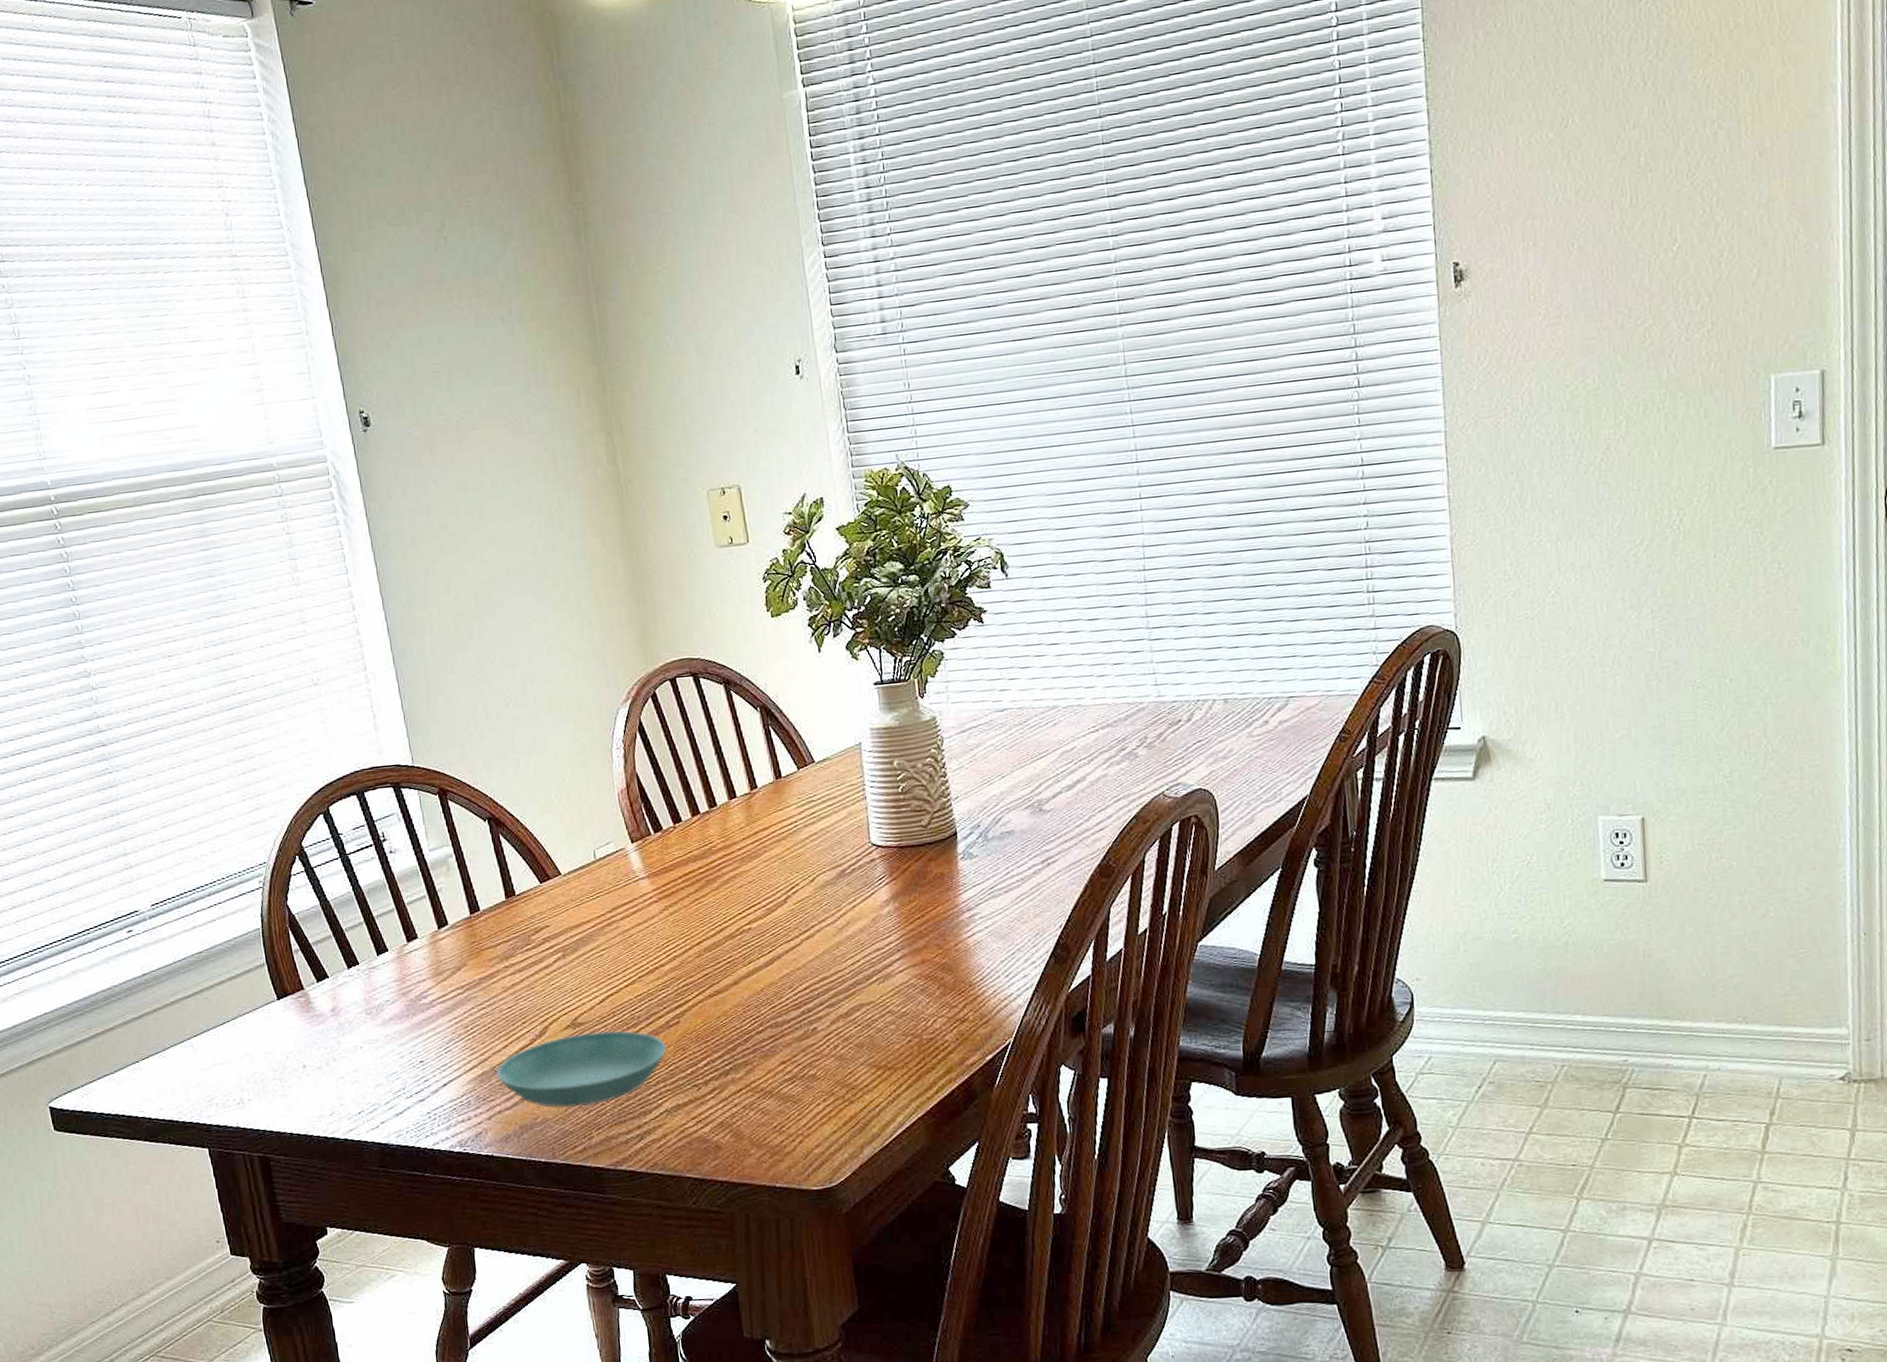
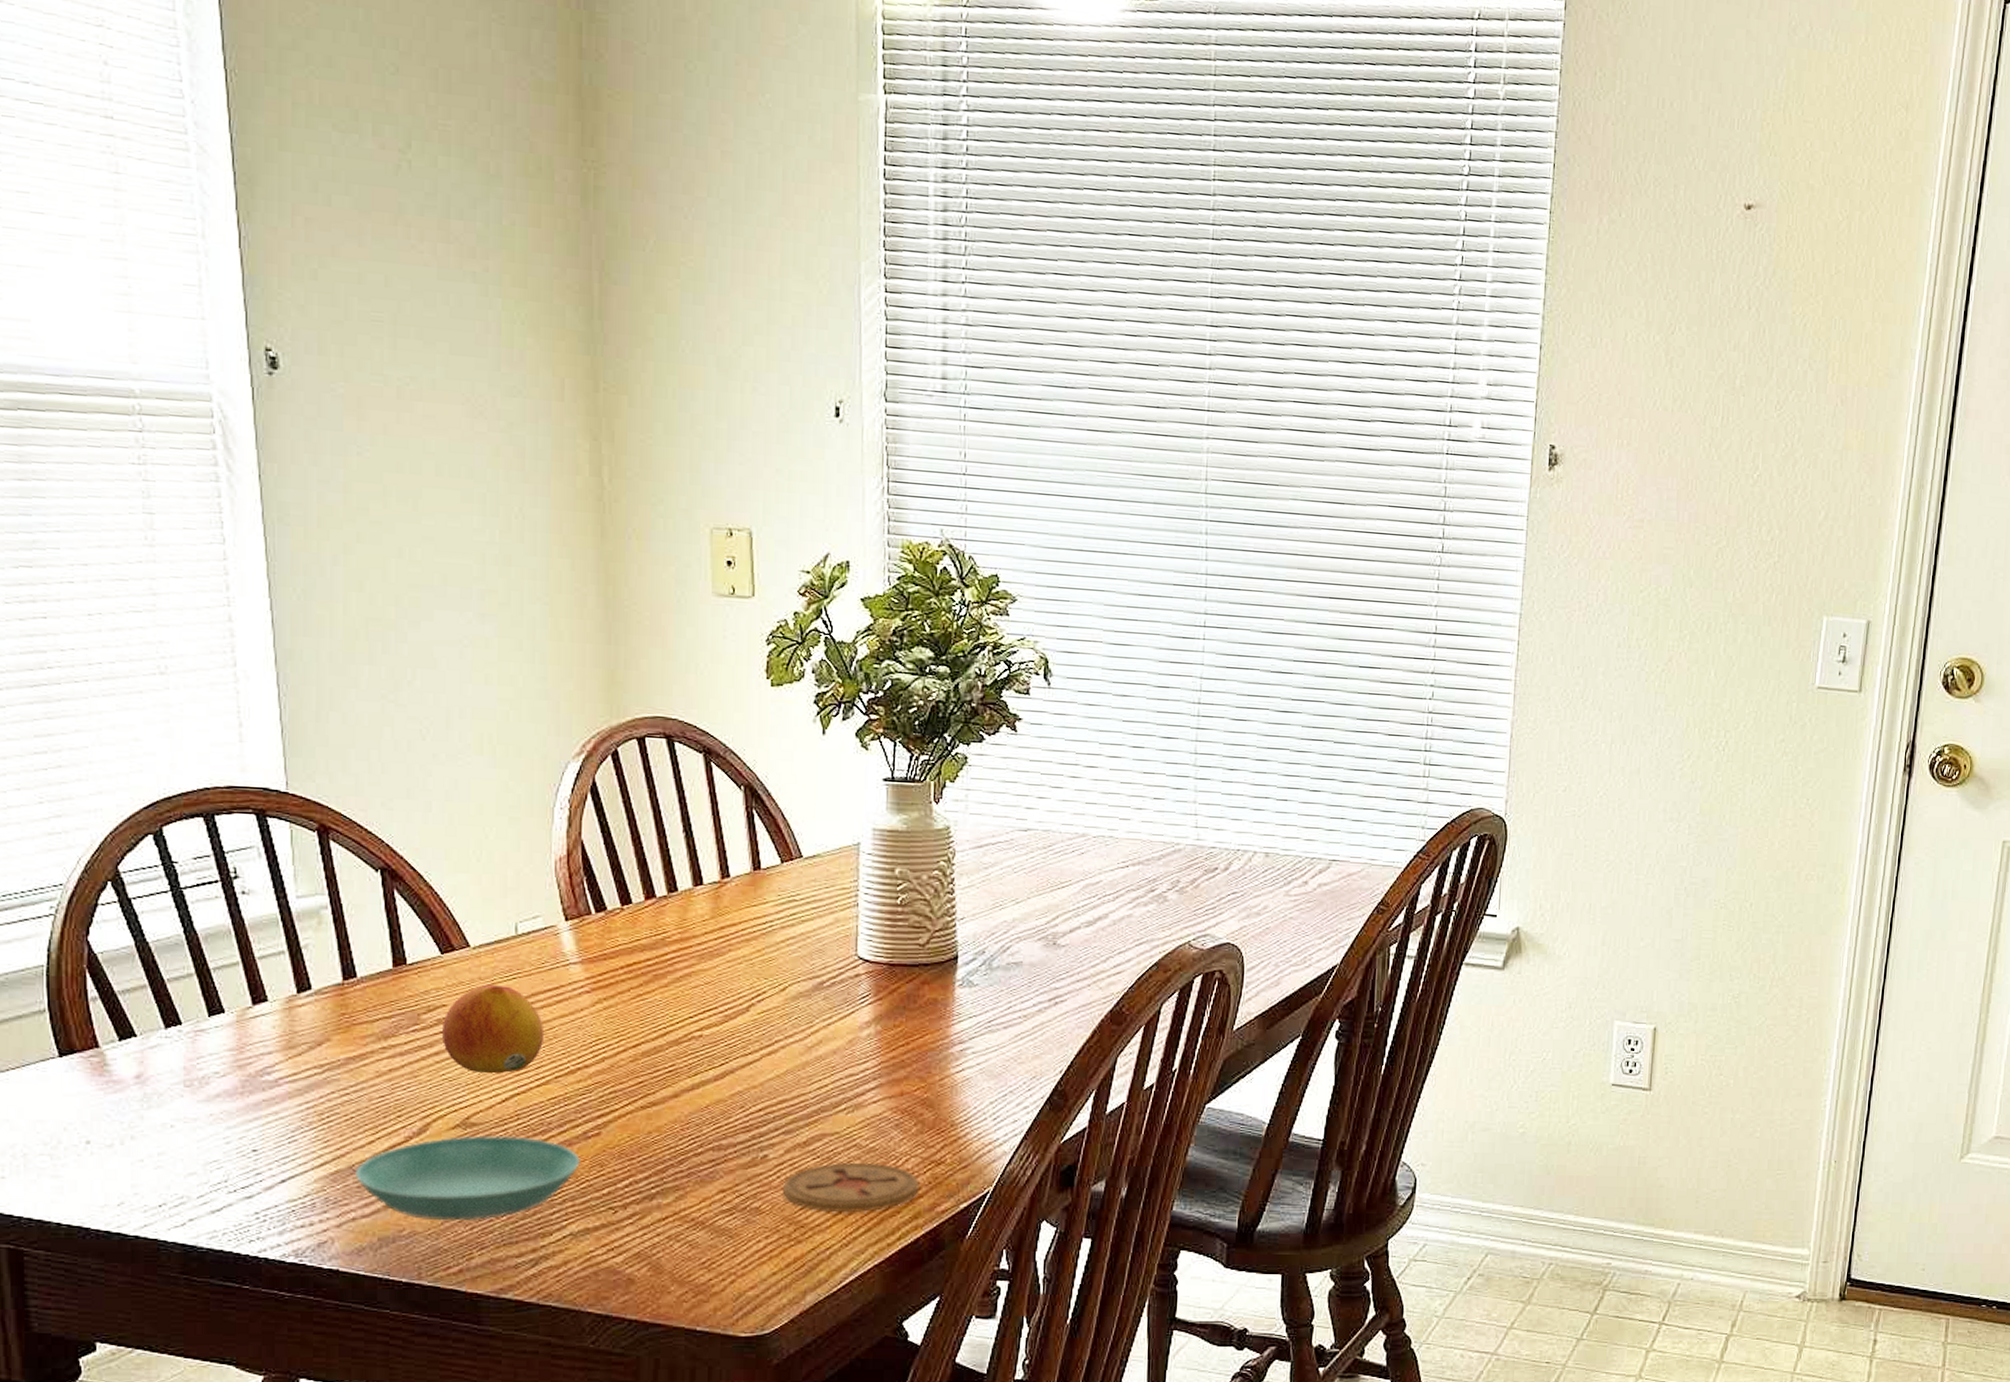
fruit: none [547,904,627,980] -> present [441,984,545,1074]
coaster: none [832,1025,949,1073] -> present [782,1162,920,1213]

